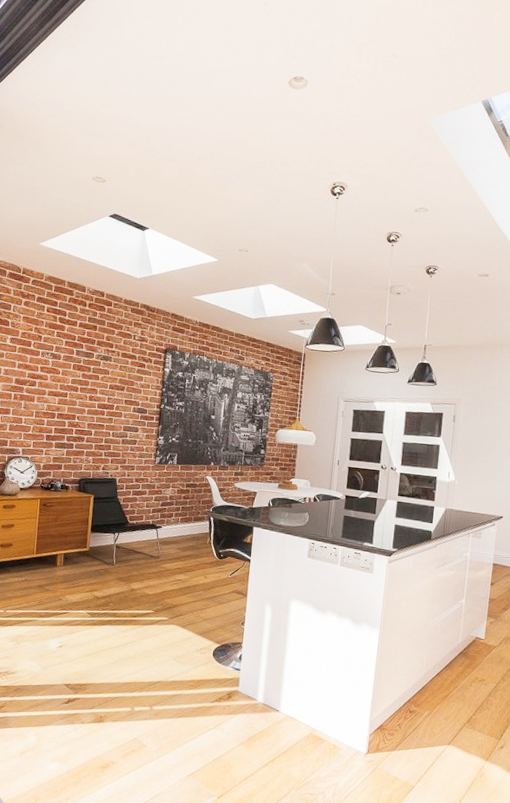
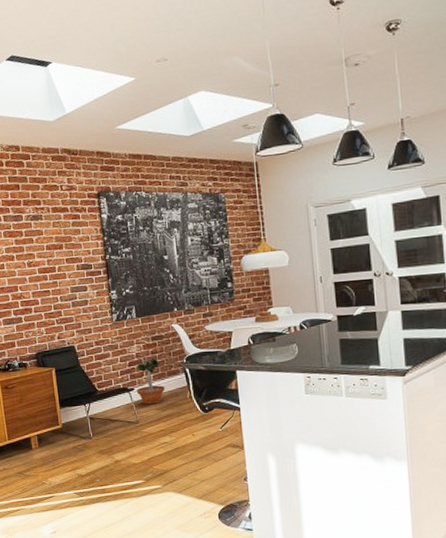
potted tree: none [163,499,190,544] -> present [136,356,166,405]

